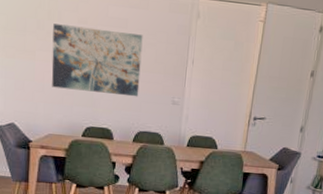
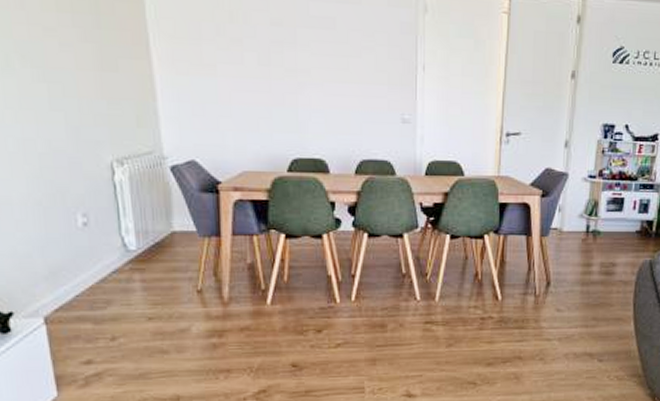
wall art: present [51,24,143,97] -> none [238,28,358,117]

